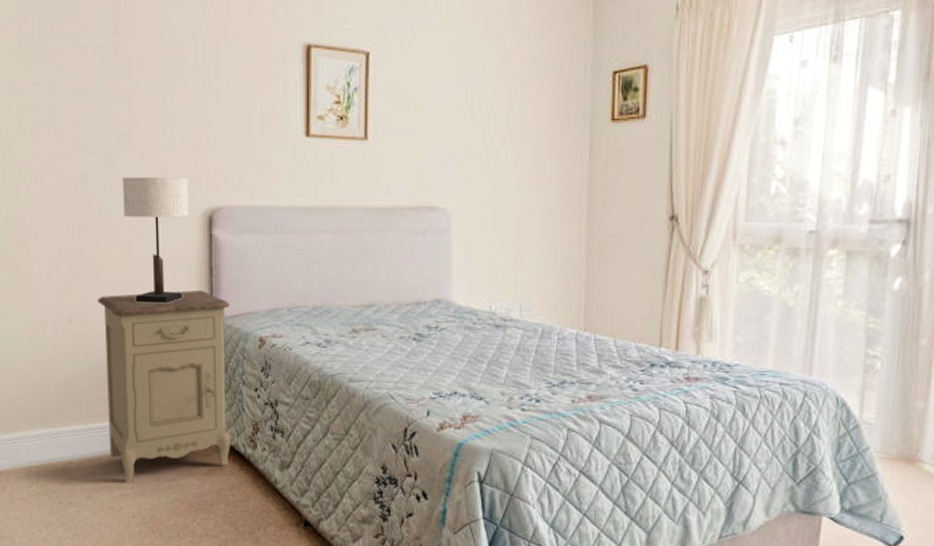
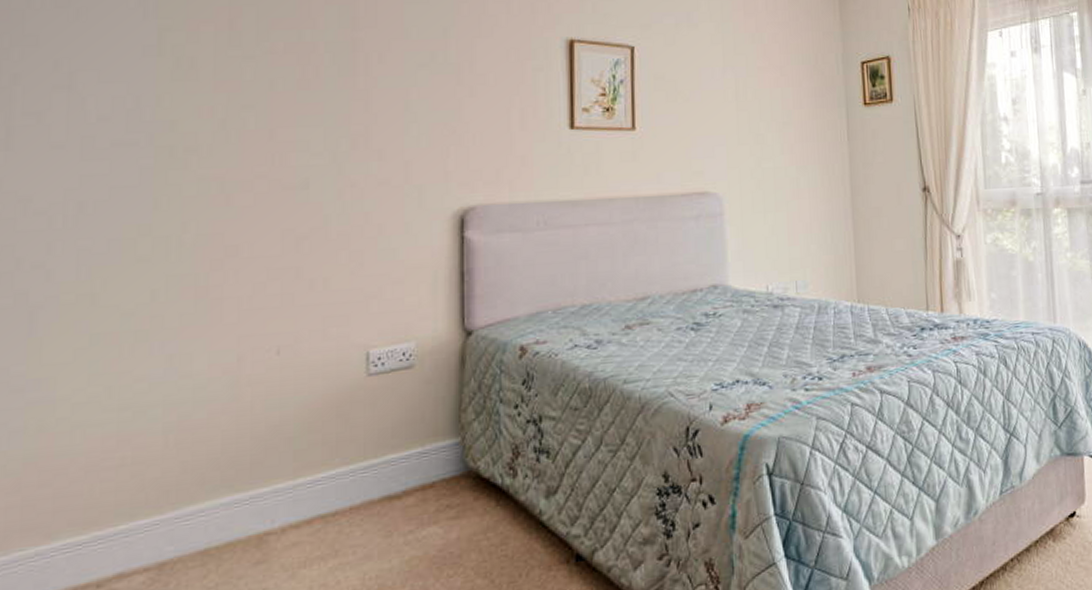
nightstand: present [96,289,230,484] -> none [315,299,485,550]
table lamp: present [121,176,190,304] -> none [354,177,437,321]

